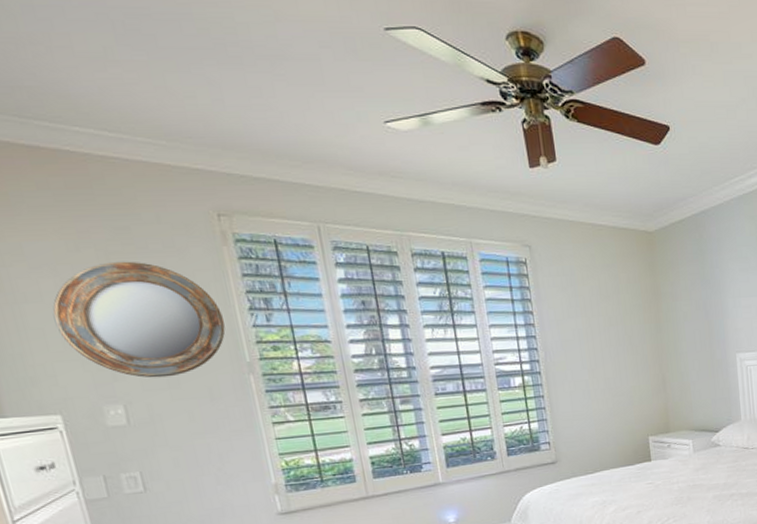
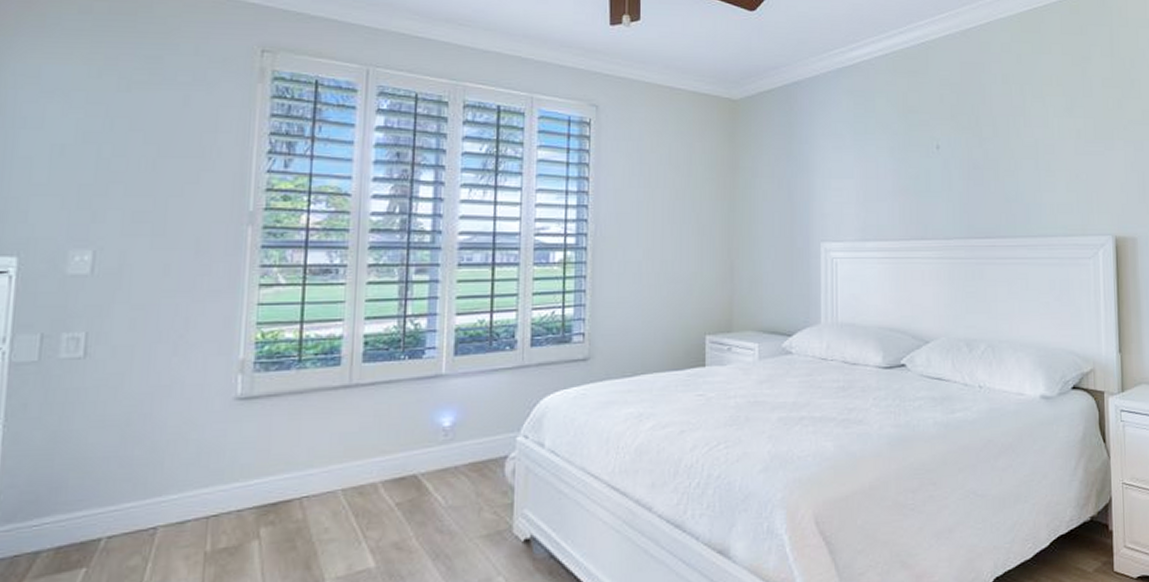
home mirror: present [53,261,226,378] -> none [47,91,236,222]

